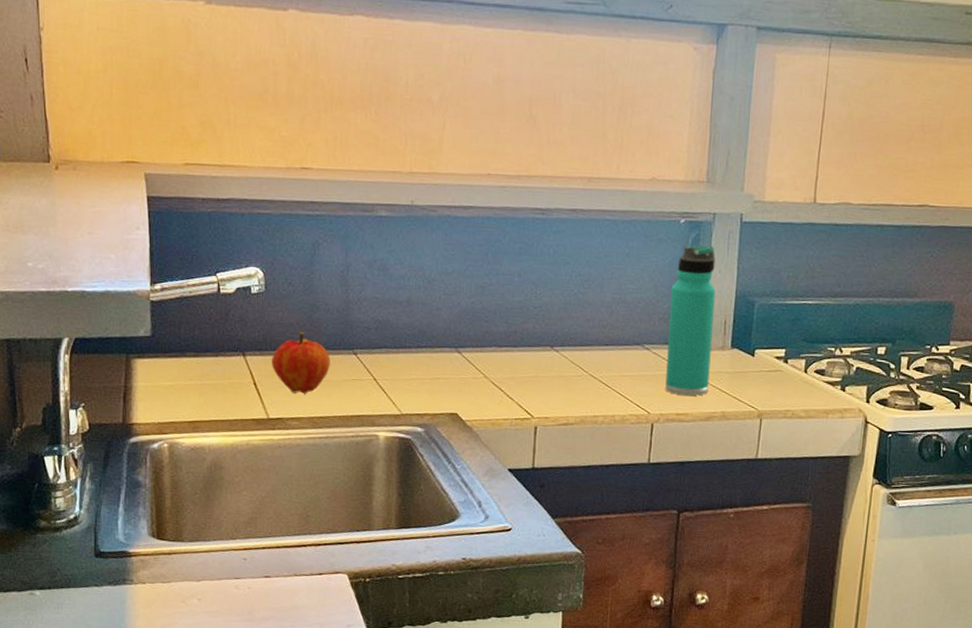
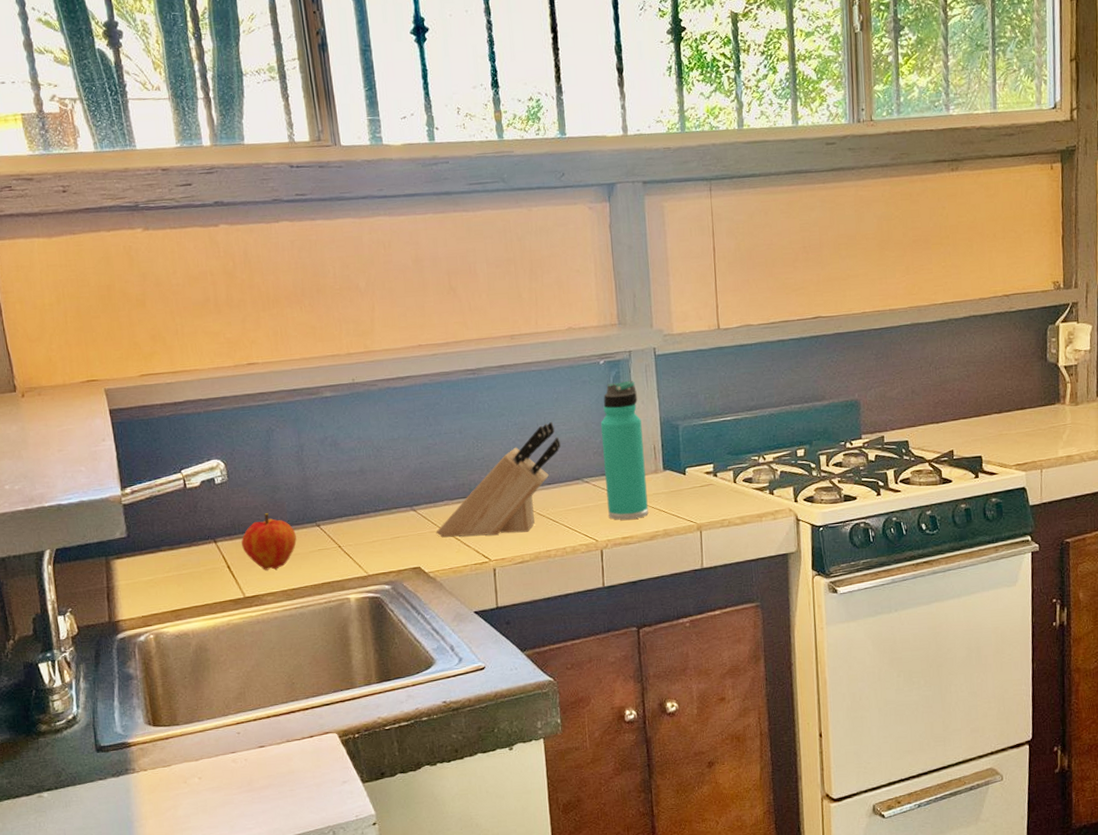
knife block: none [479,277,626,393] -> present [436,421,562,537]

